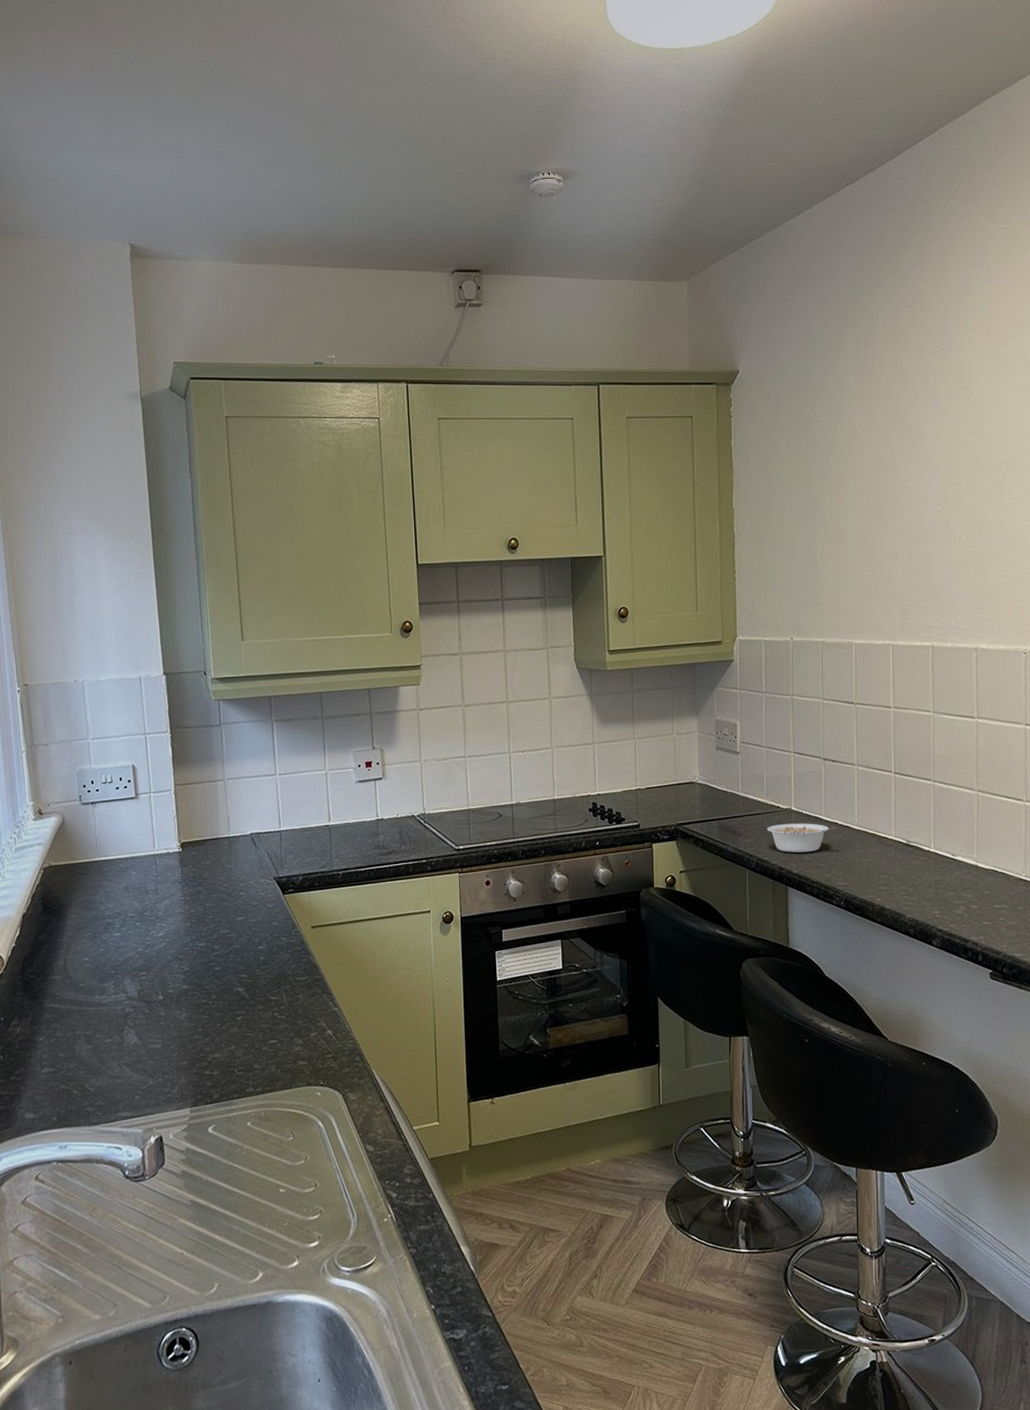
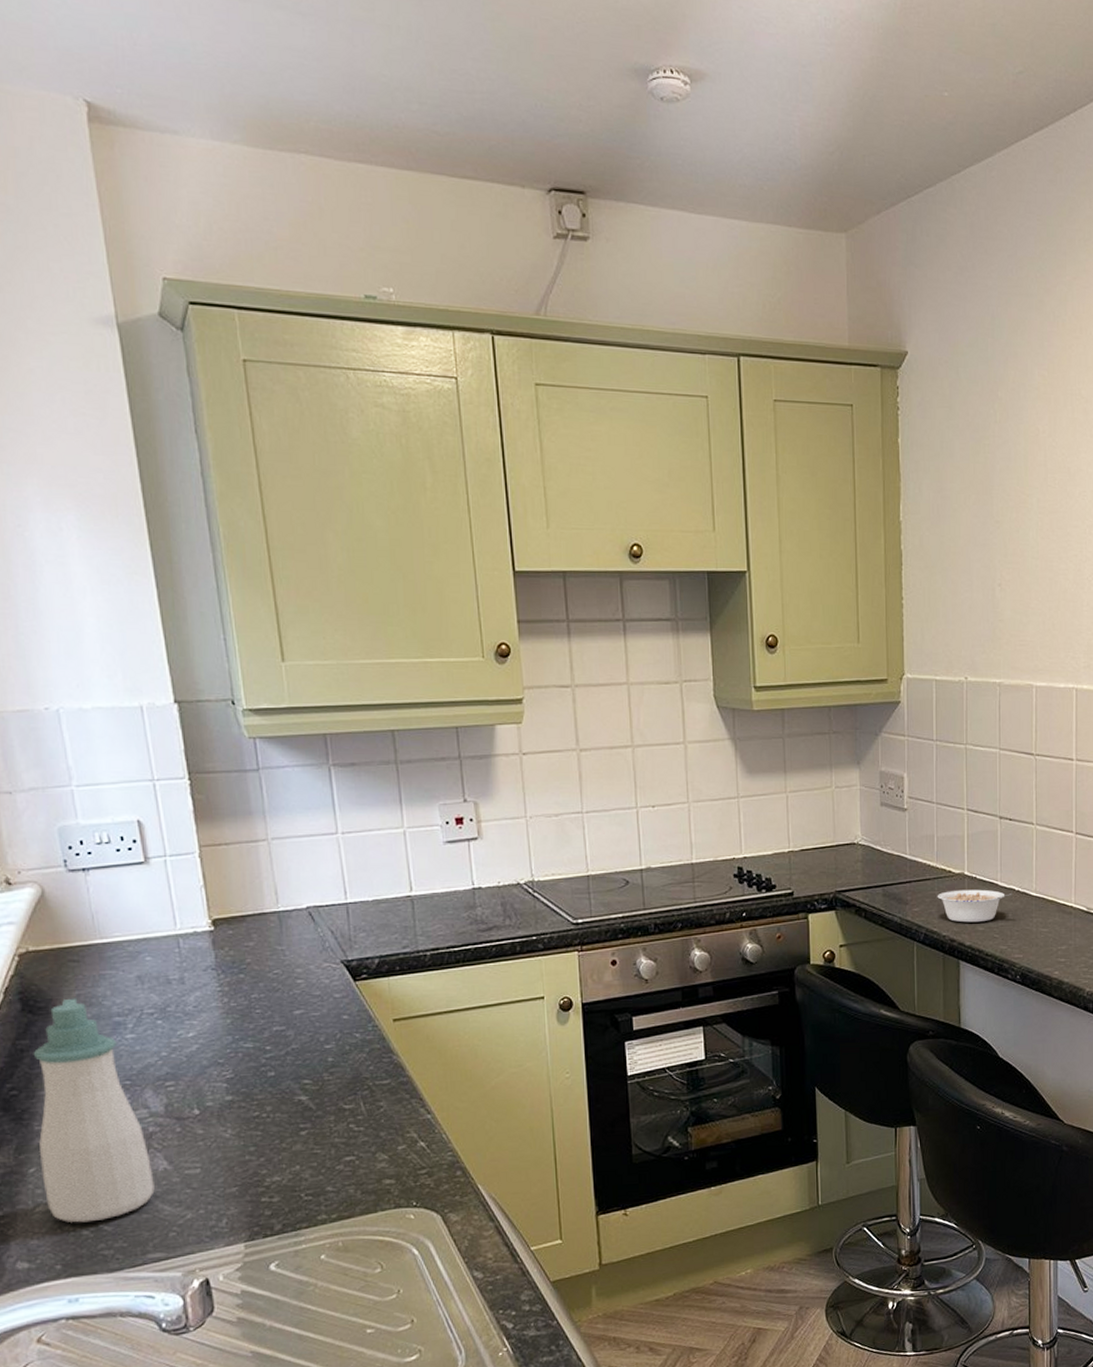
soap bottle: none [47,903,127,1084] -> present [33,998,155,1223]

